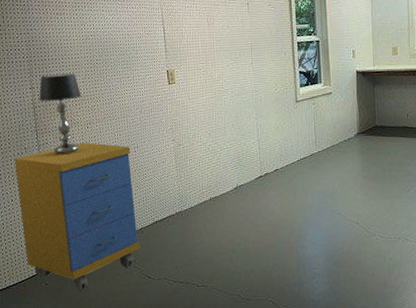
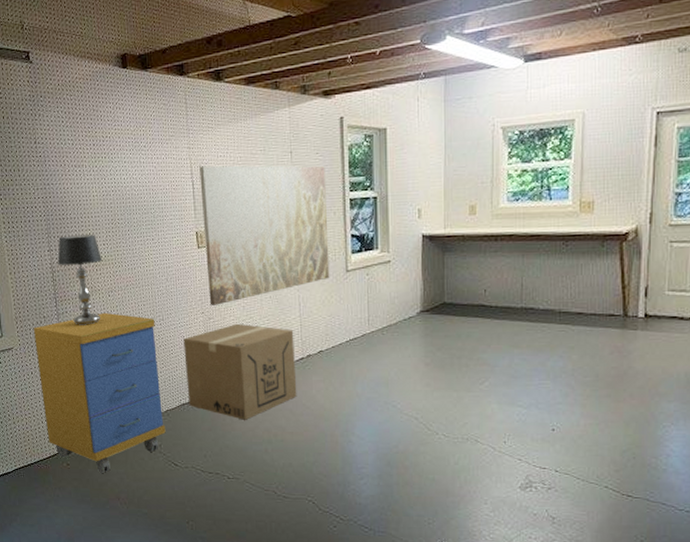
cardboard box: none [156,148,257,233] -> present [183,323,297,420]
wall art: none [169,14,282,133] -> present [199,165,330,305]

